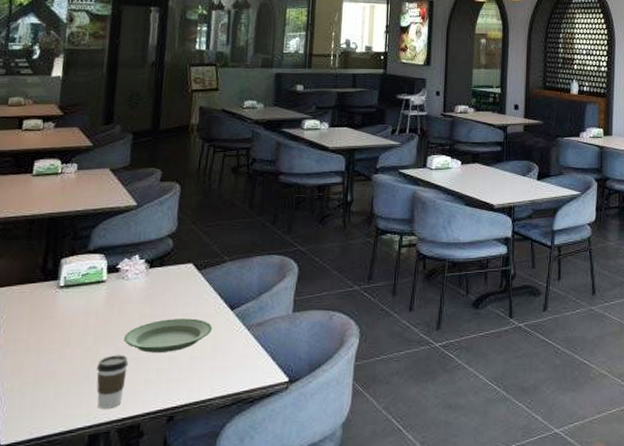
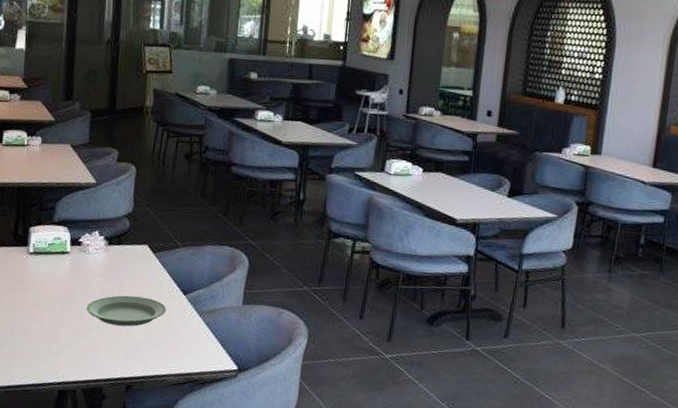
coffee cup: present [96,355,128,409] -> none [63,322,91,370]

